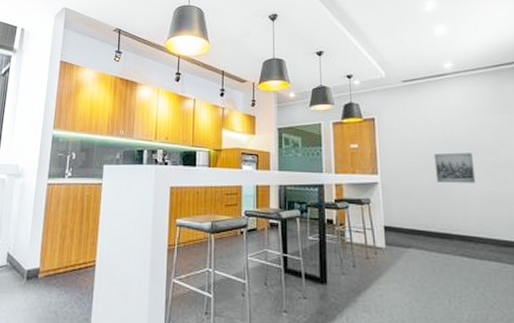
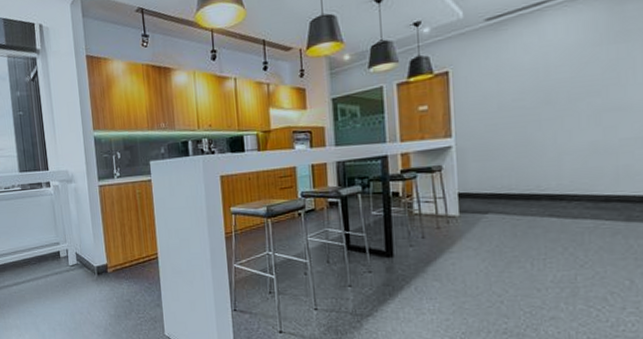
wall art: present [434,152,475,183] -> none [522,98,574,138]

